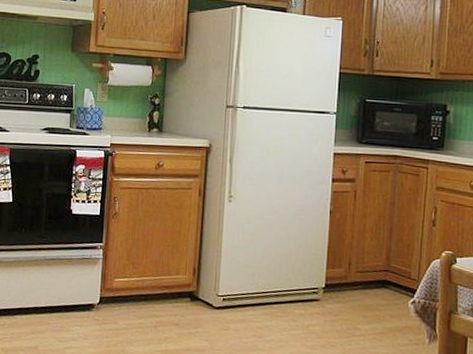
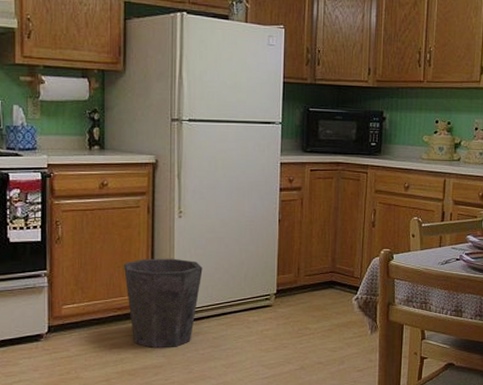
waste bin: none [172,239,250,333] -> present [123,258,203,348]

